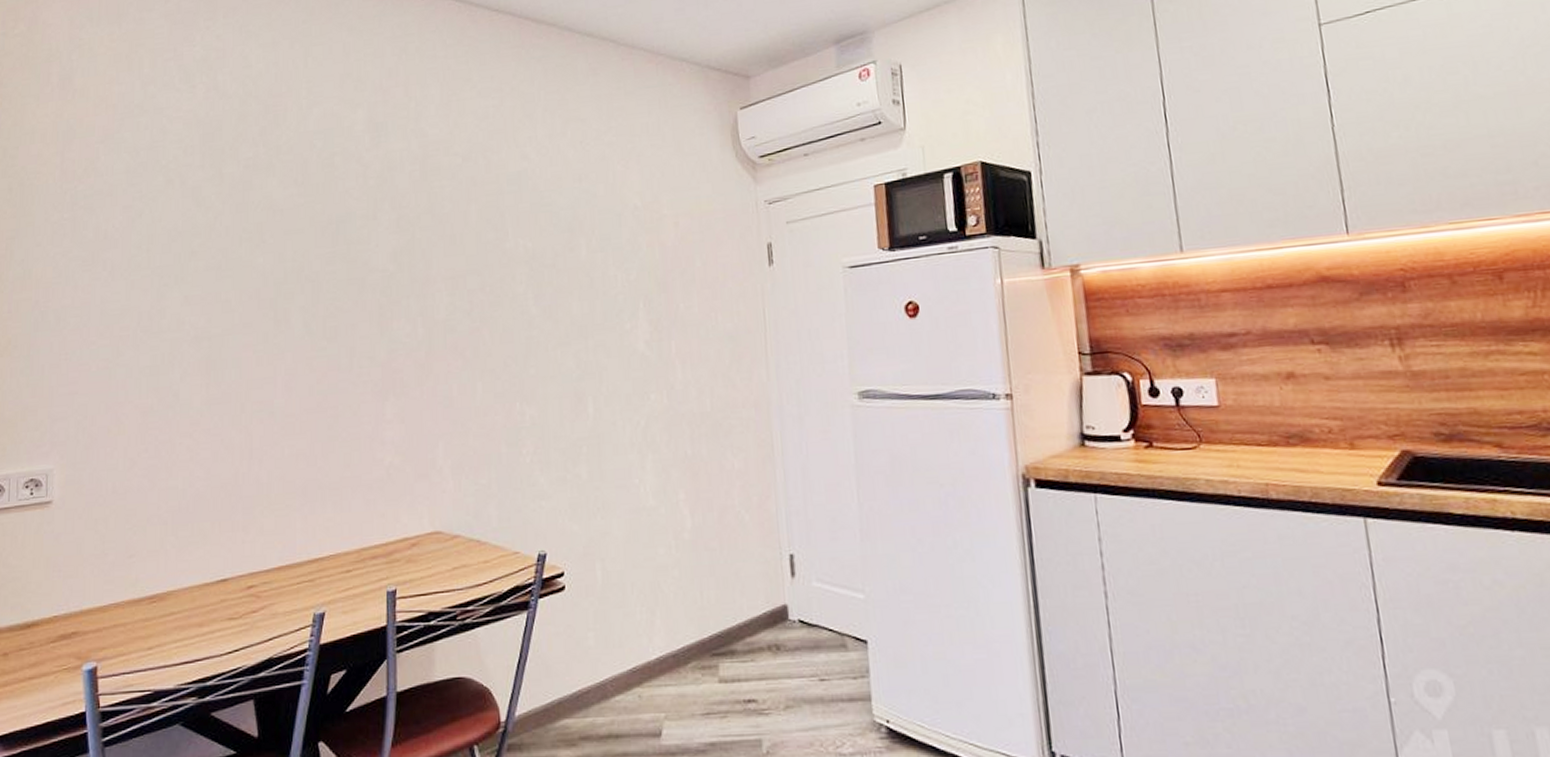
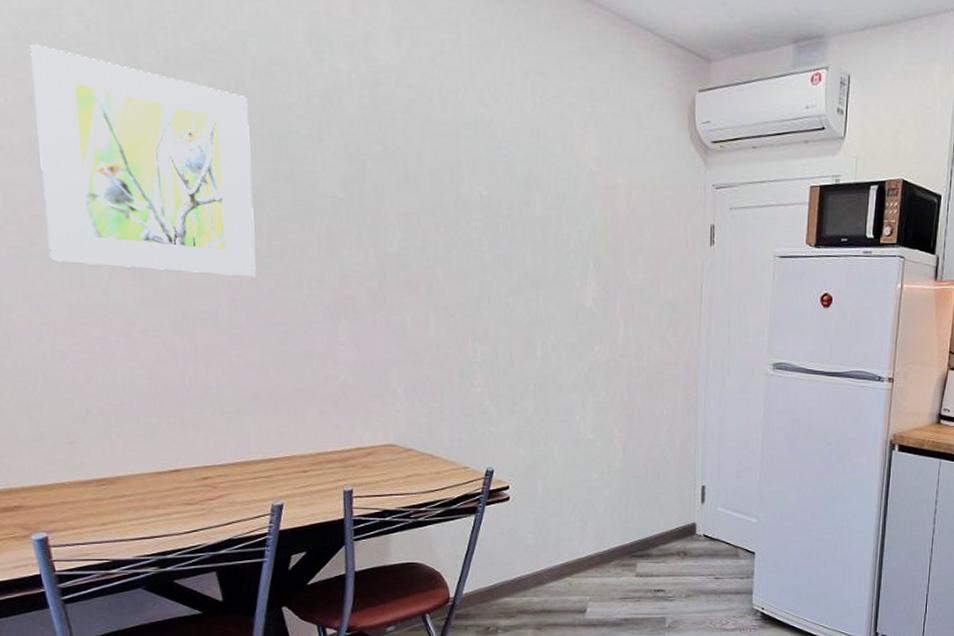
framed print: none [132,173,312,370] -> present [30,44,256,277]

